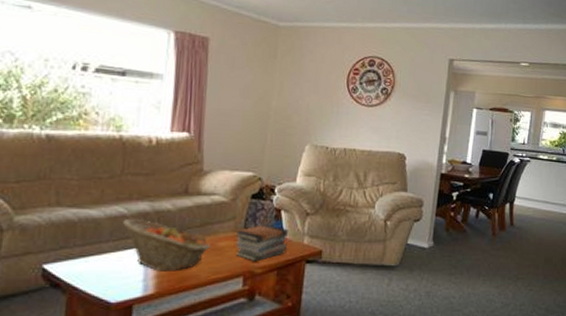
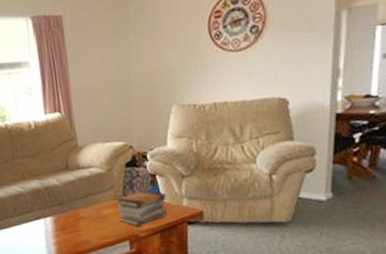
fruit basket: present [123,218,211,272] -> none [22,195,97,239]

